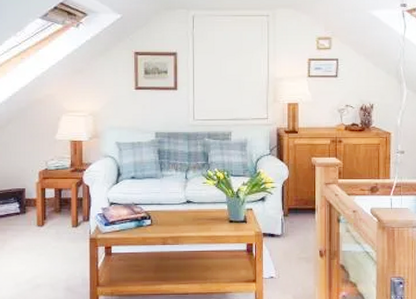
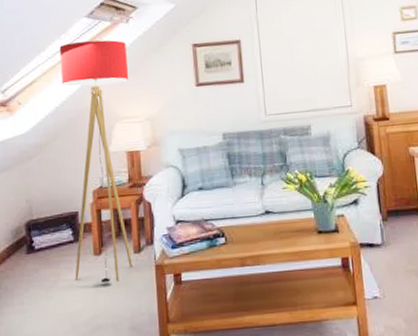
floor lamp: none [15,39,76,250] -> present [59,40,133,283]

